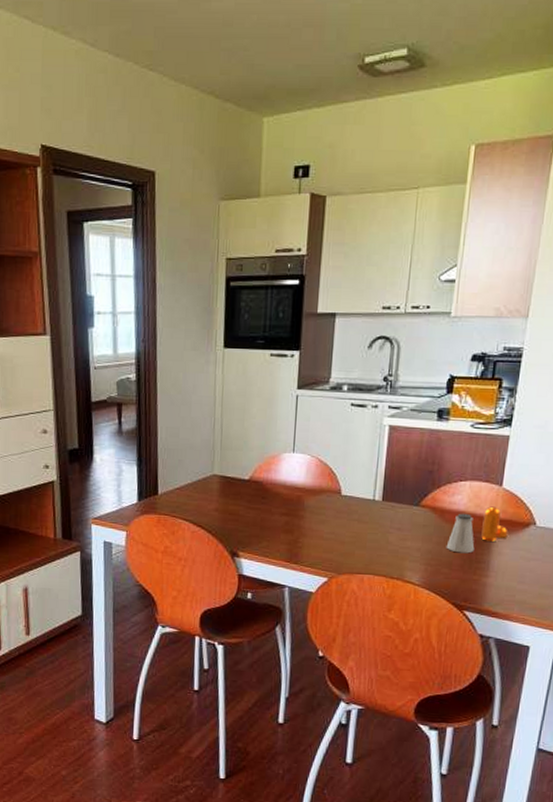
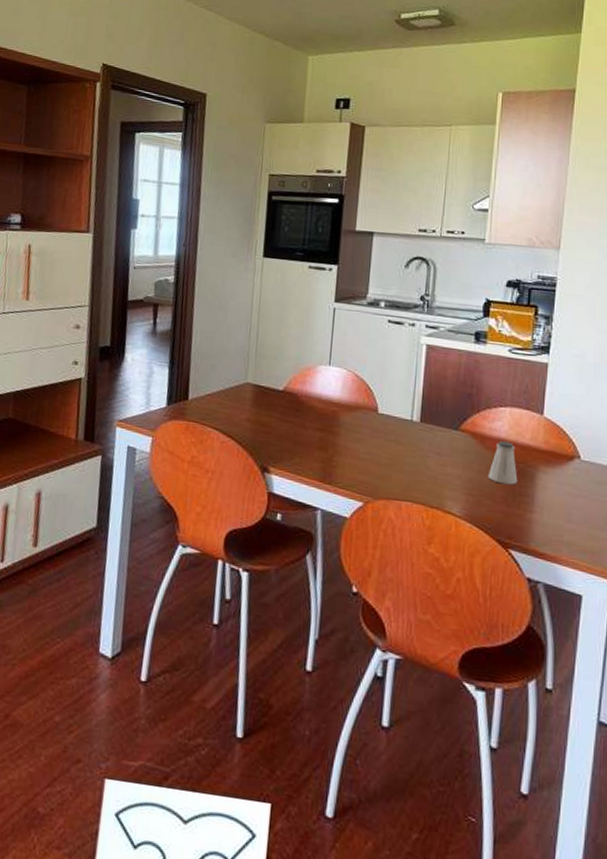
pepper shaker: present [481,506,508,542] -> none [524,435,552,474]

